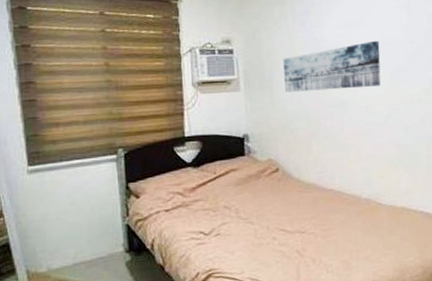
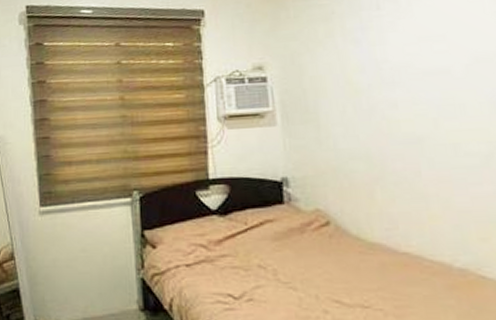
wall art: present [283,40,381,92] -> none [332,57,475,126]

